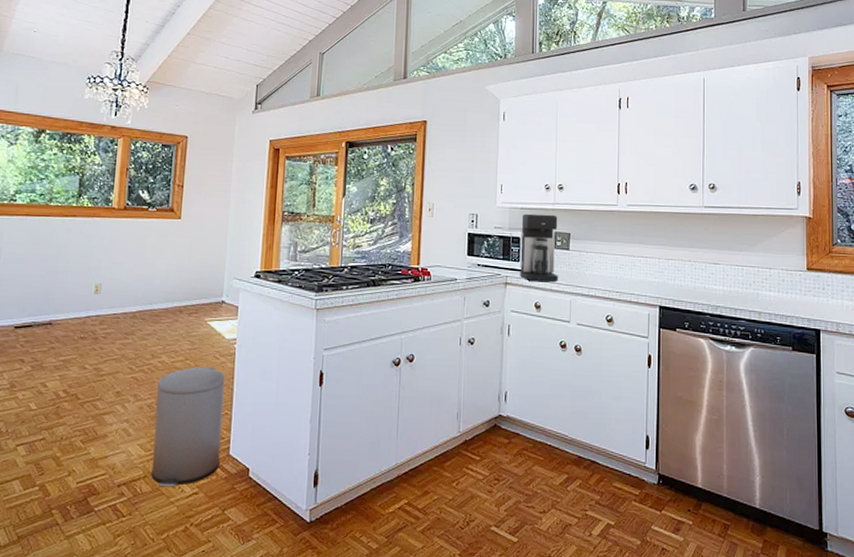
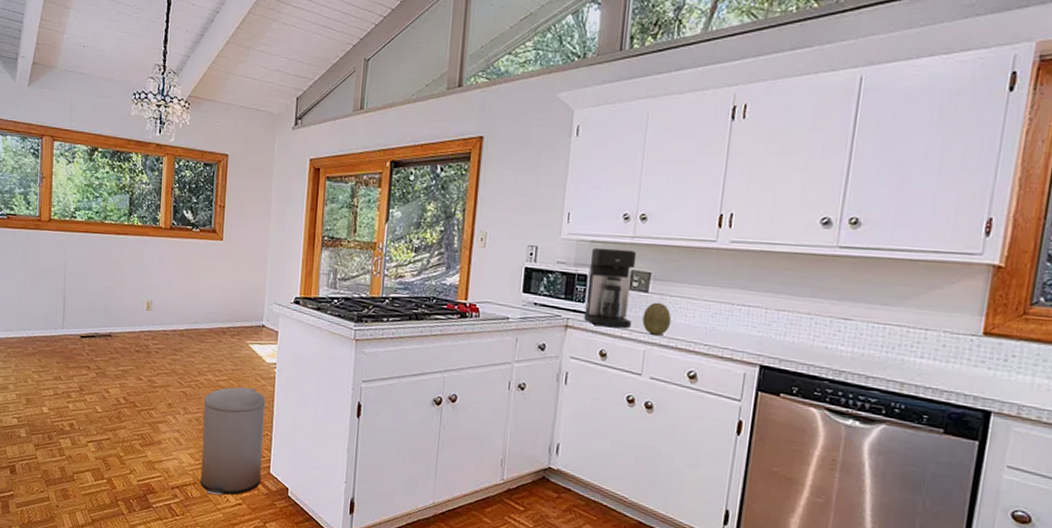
fruit: none [567,258,590,286] -> present [642,302,672,336]

